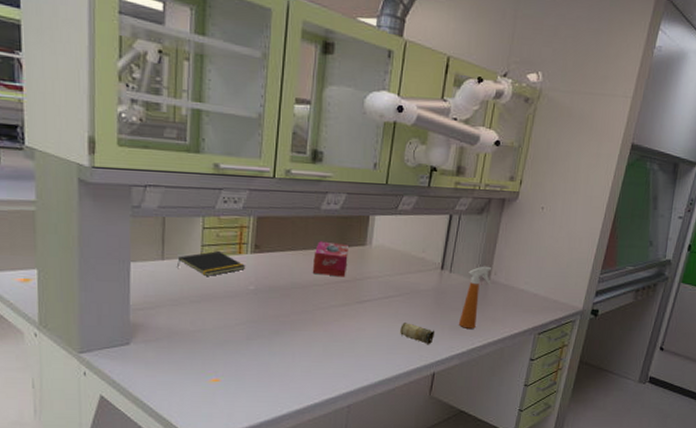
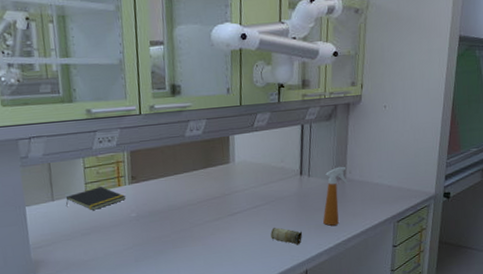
tissue box: present [312,241,350,277] -> none [184,164,216,195]

